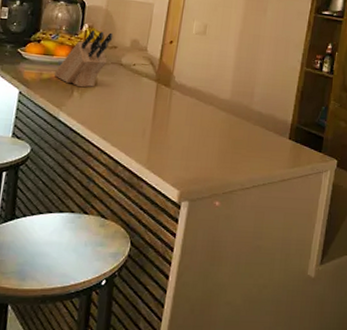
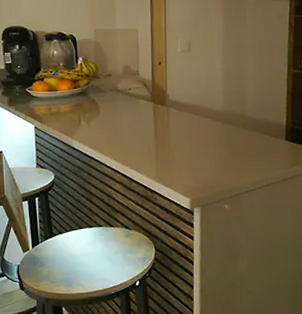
knife block: present [54,31,113,88] -> none [61,62,106,116]

